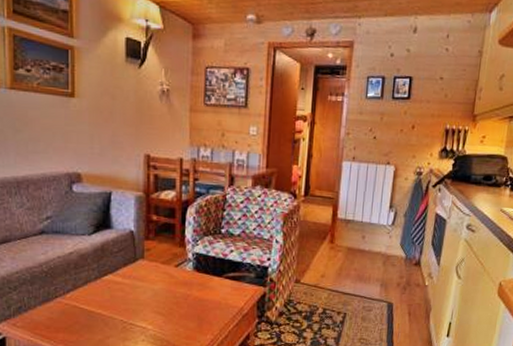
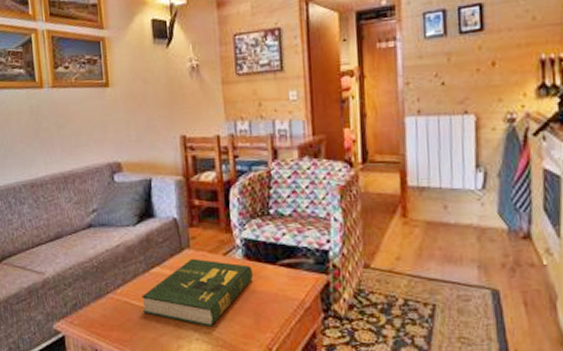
book: none [92,268,201,329] -> present [142,258,254,326]

